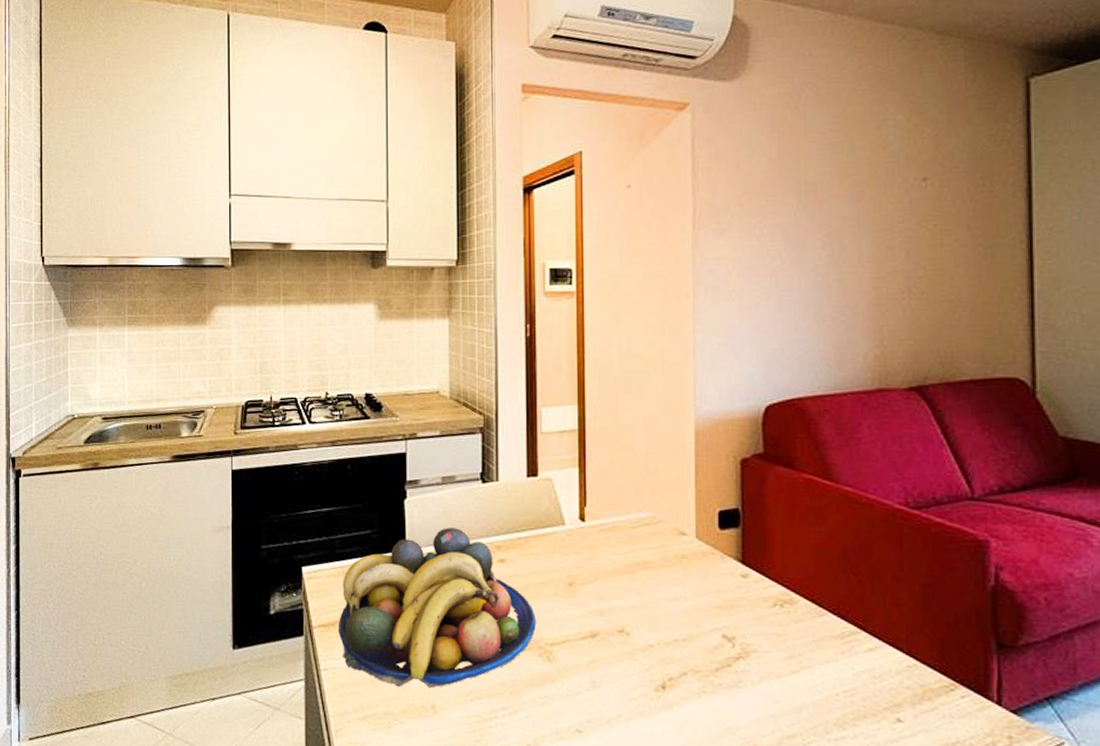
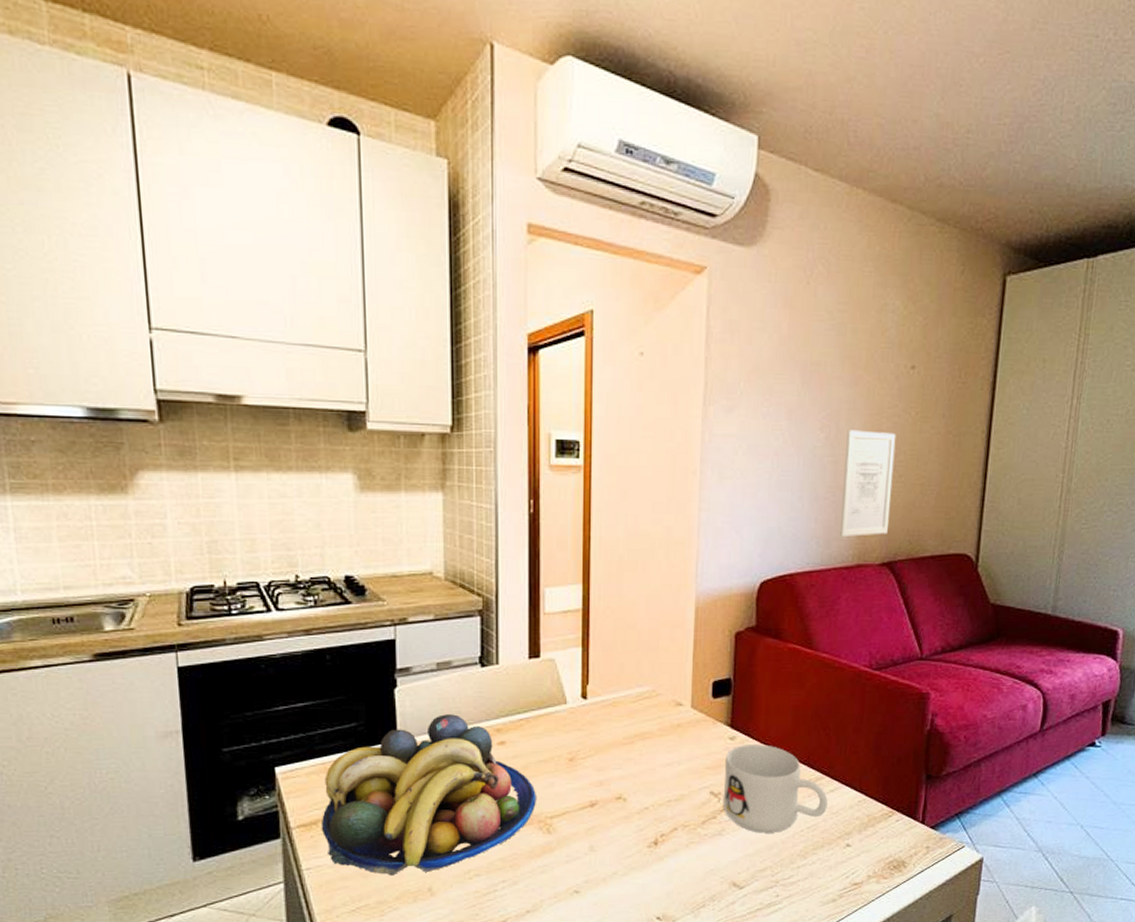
mug: none [737,584,867,693] -> present [723,743,828,833]
wall art: none [853,247,913,358] -> present [840,430,896,537]

